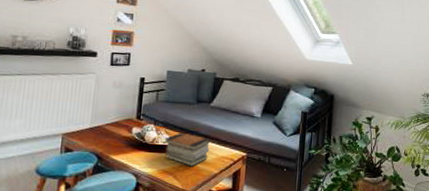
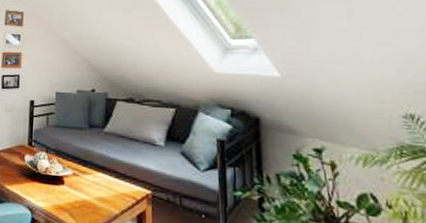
book stack: present [164,132,210,167] -> none [57,162,107,204]

